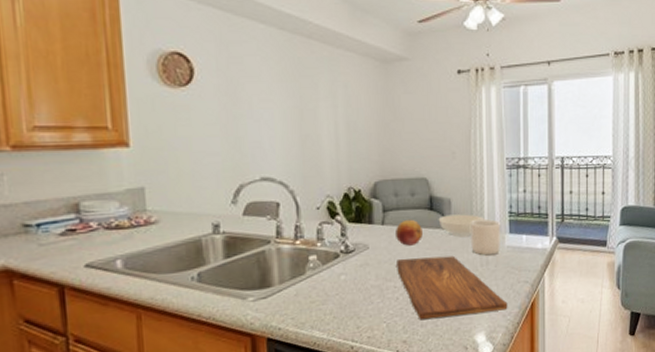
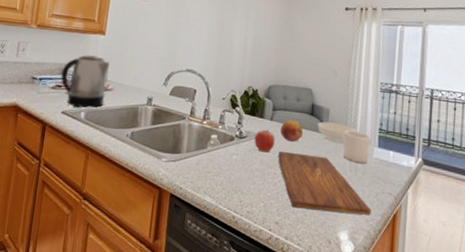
kettle: none [71,178,149,255] -> present [61,54,109,109]
fruit: none [364,236,391,265] -> present [254,129,275,153]

